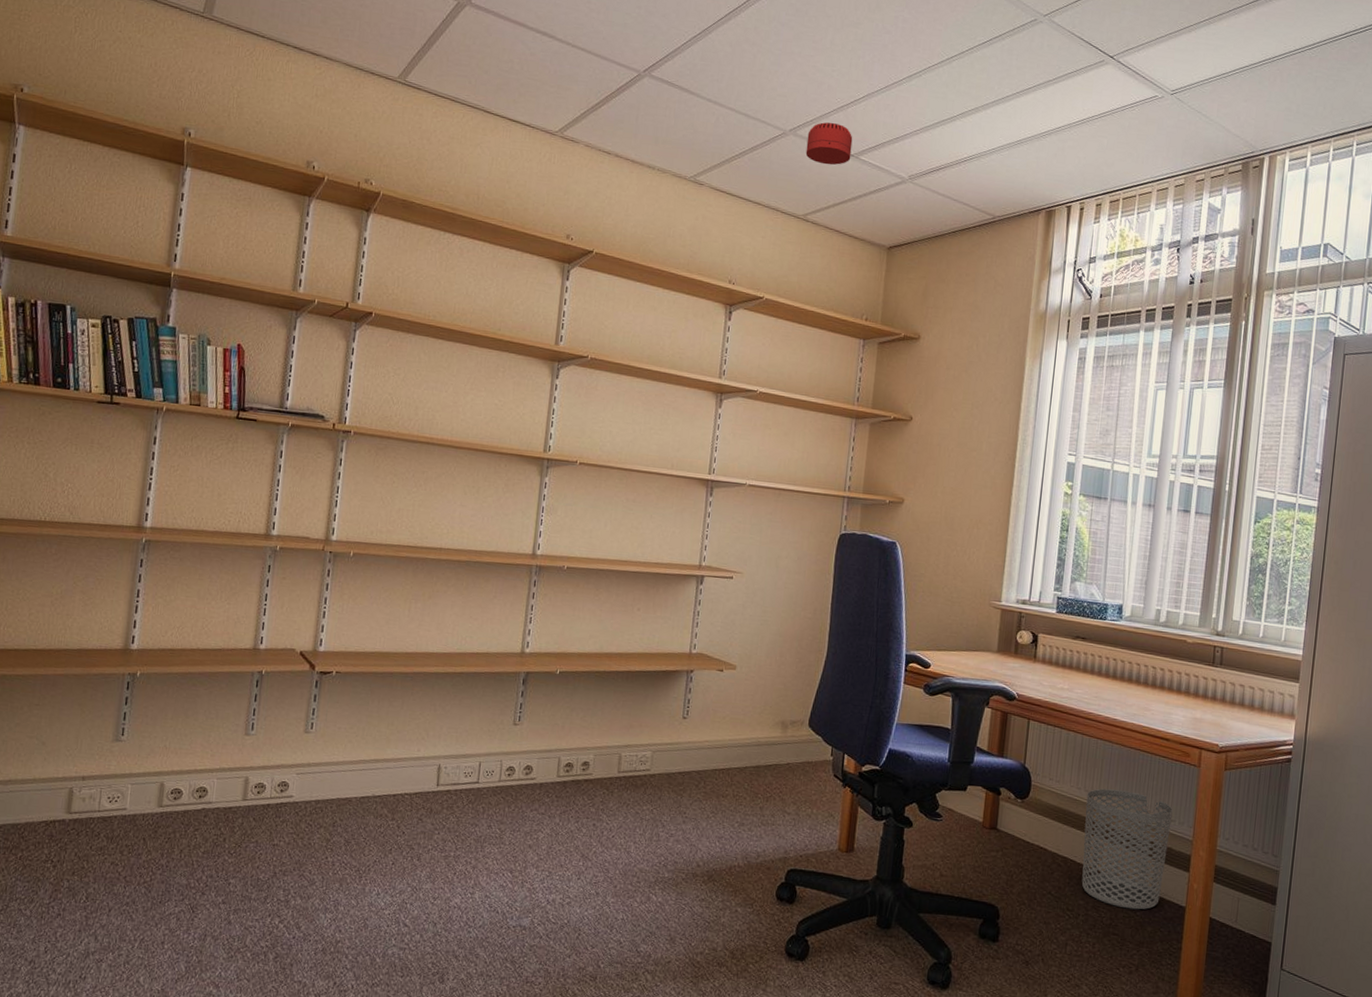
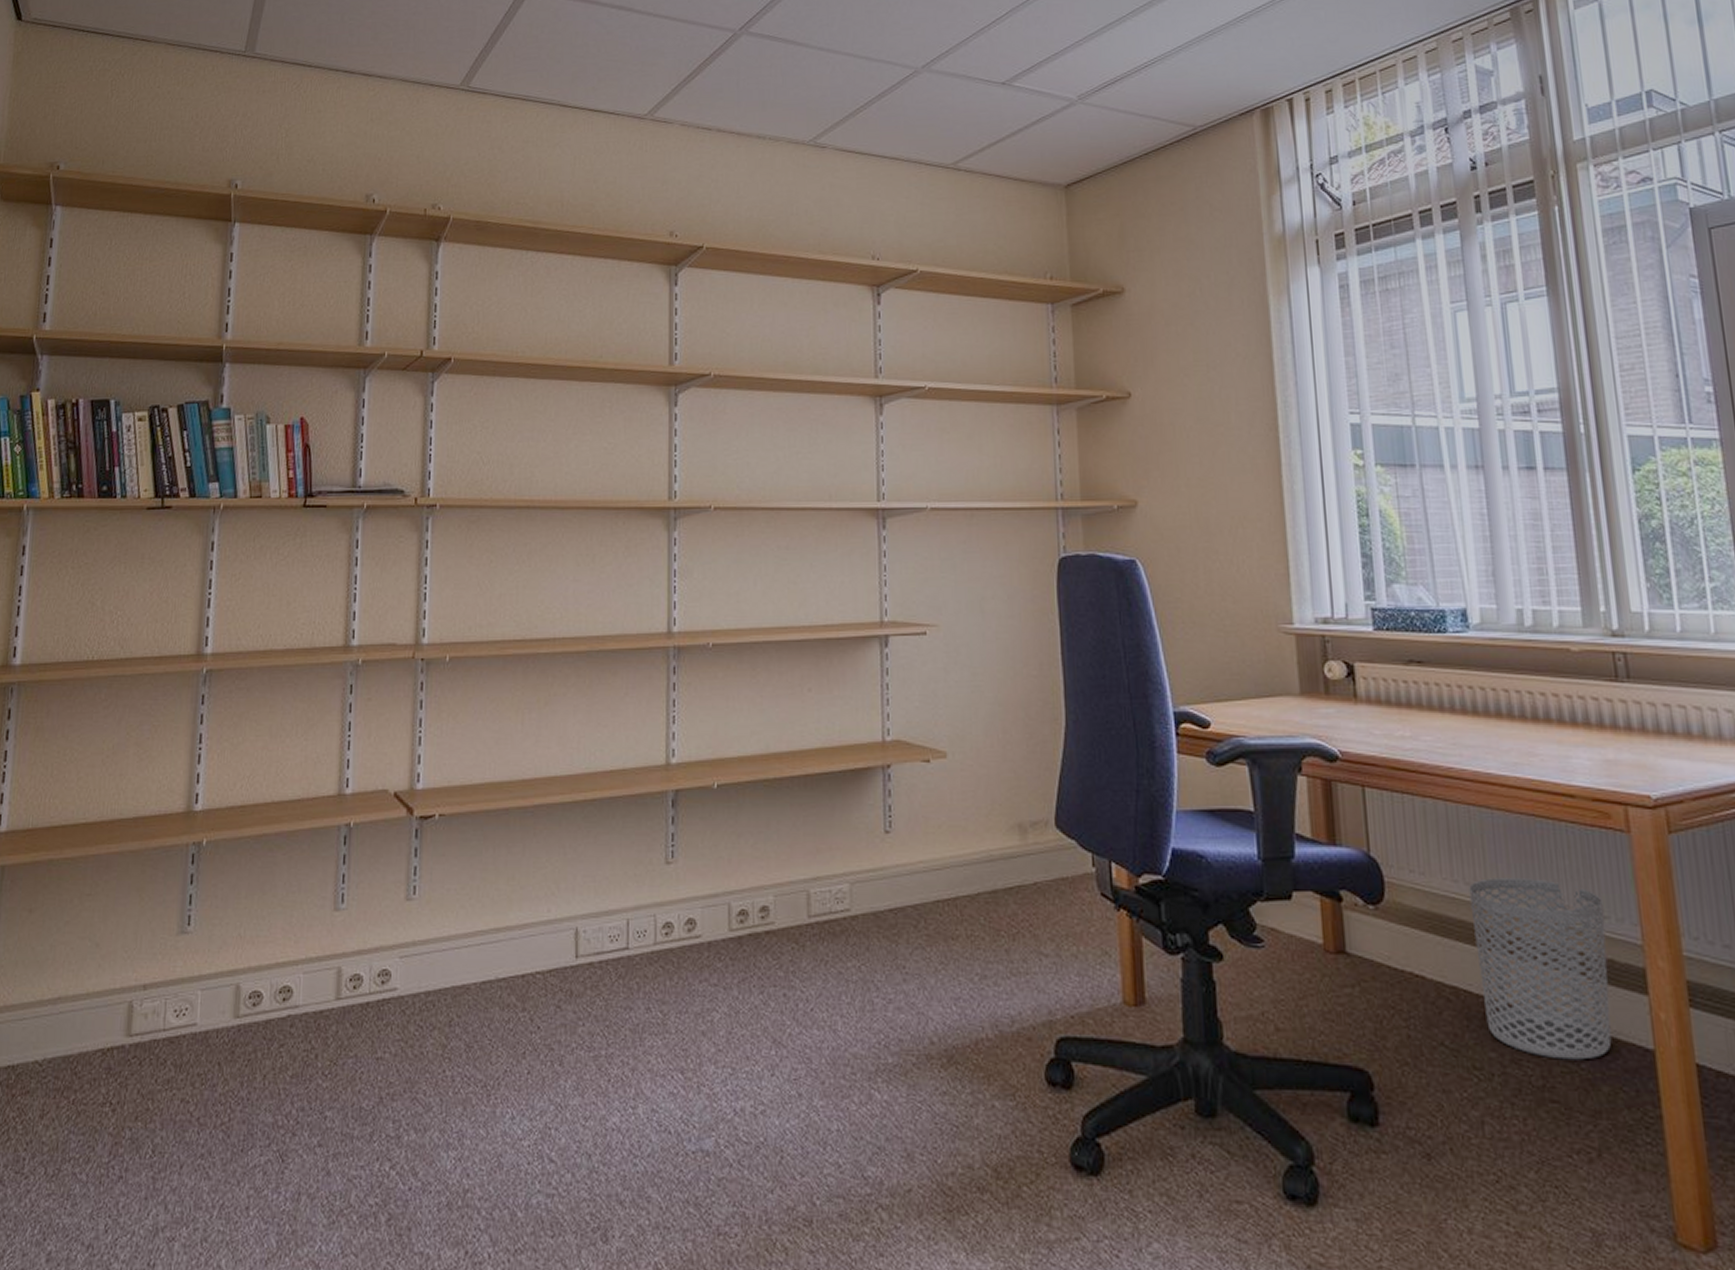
smoke detector: present [805,122,853,166] -> none [944,49,1002,100]

